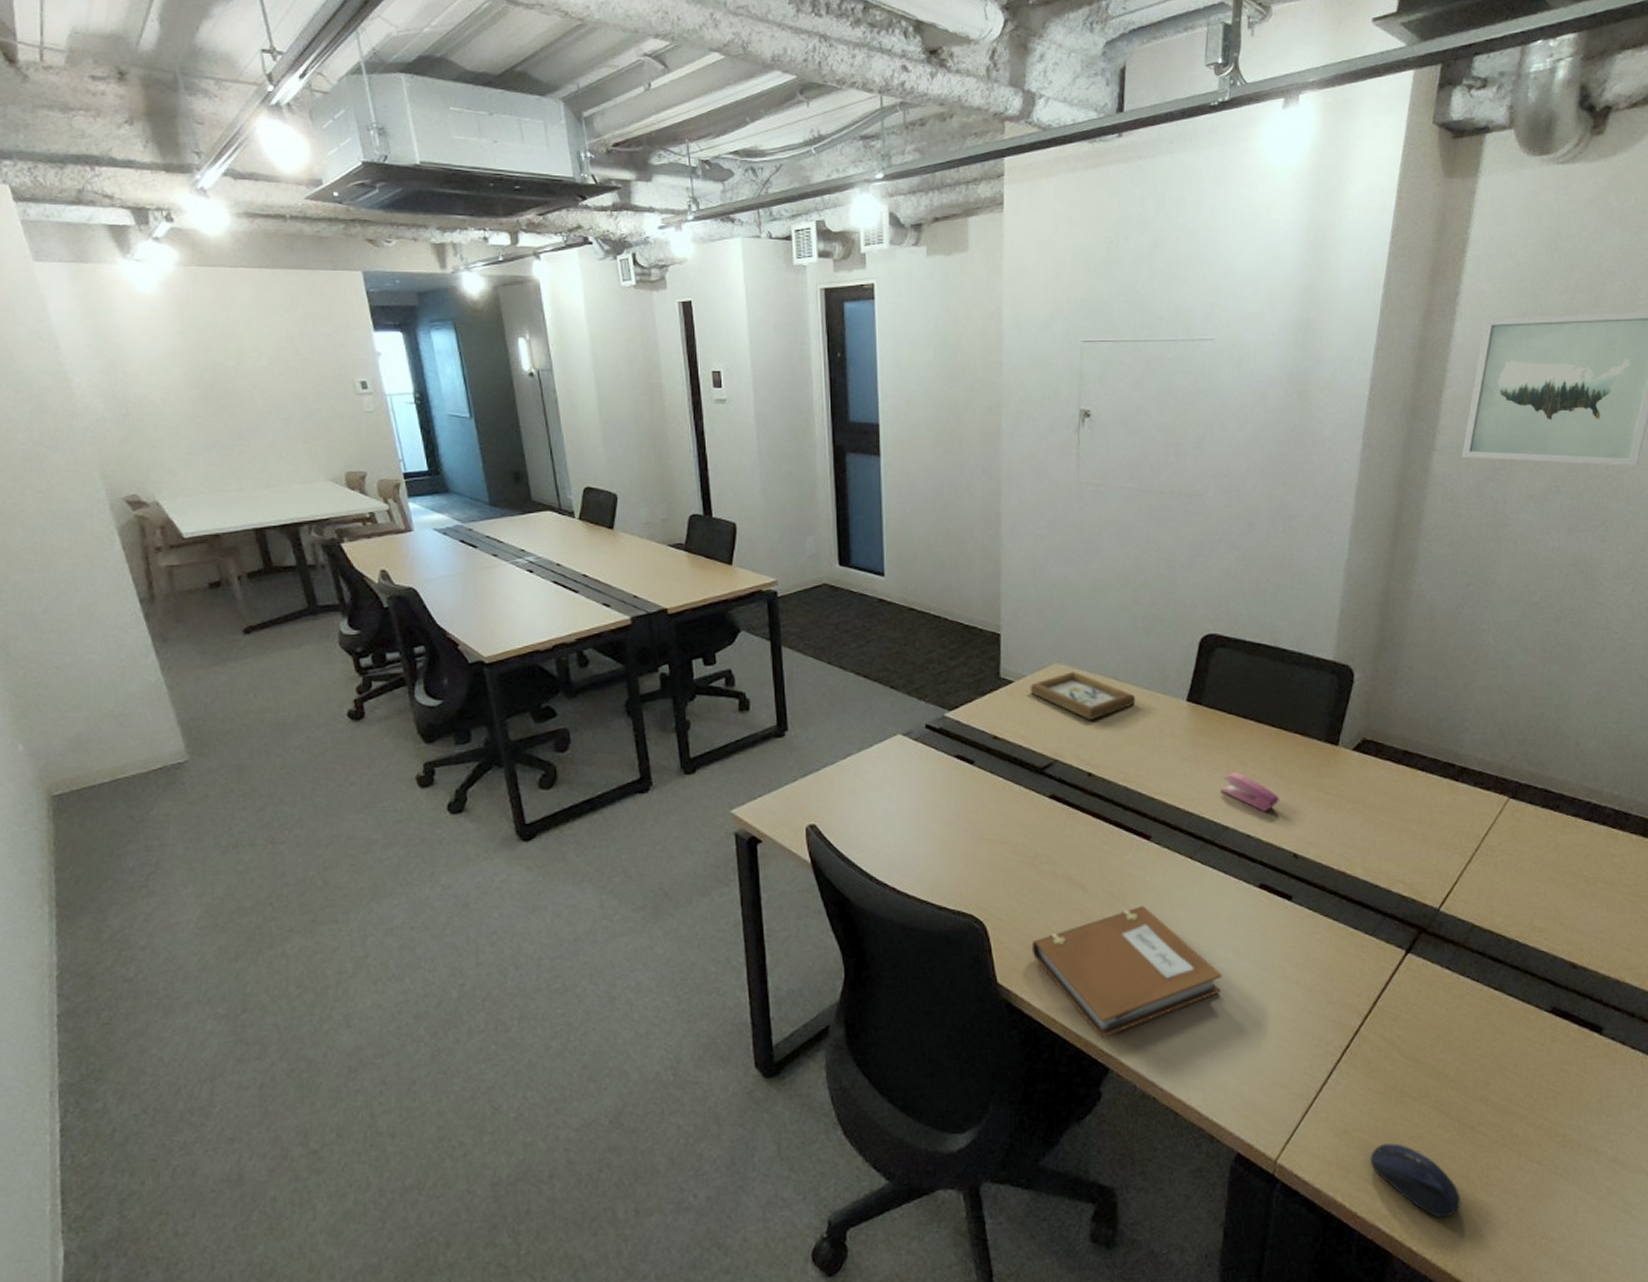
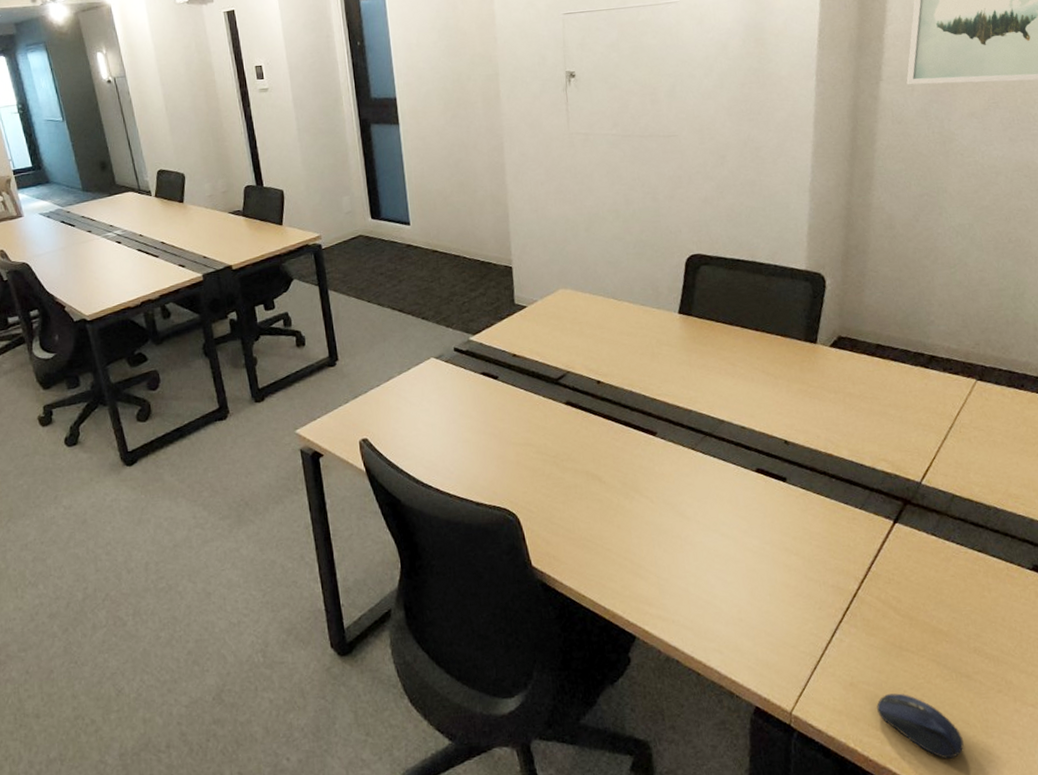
picture frame: present [1030,671,1136,720] -> none [541,294,634,335]
notebook: present [1031,906,1222,1039] -> none [559,493,730,611]
stapler: present [1220,772,1279,811] -> none [714,372,768,405]

